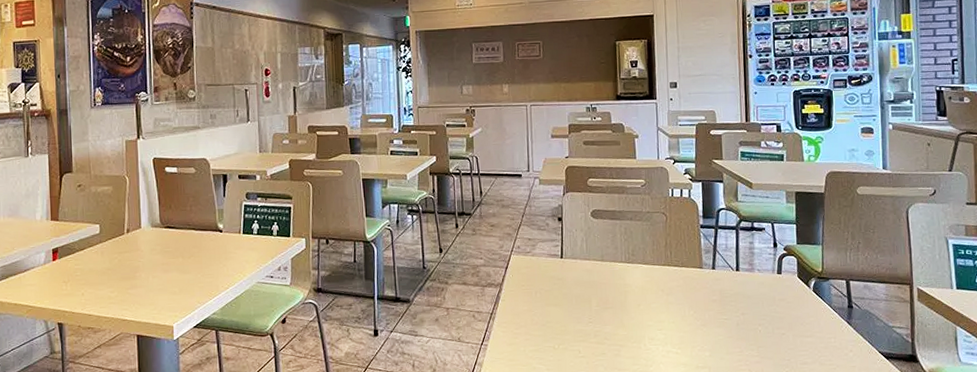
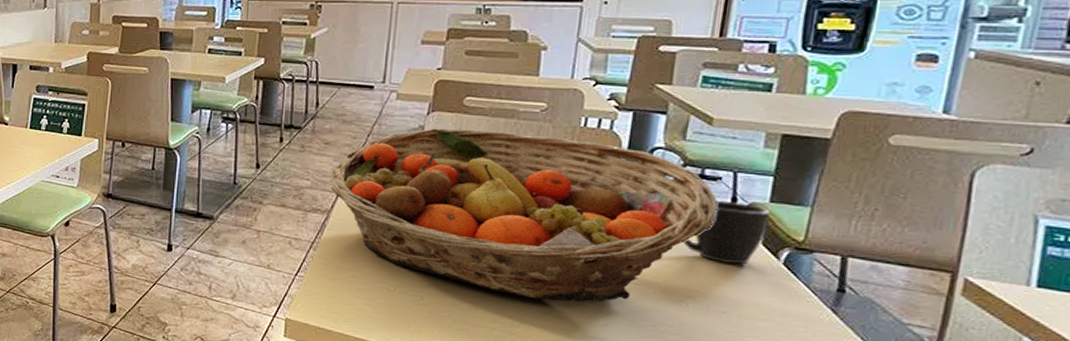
fruit basket: none [498,205,767,341] -> present [330,128,718,303]
mug: none [749,246,800,295] -> present [683,200,770,265]

